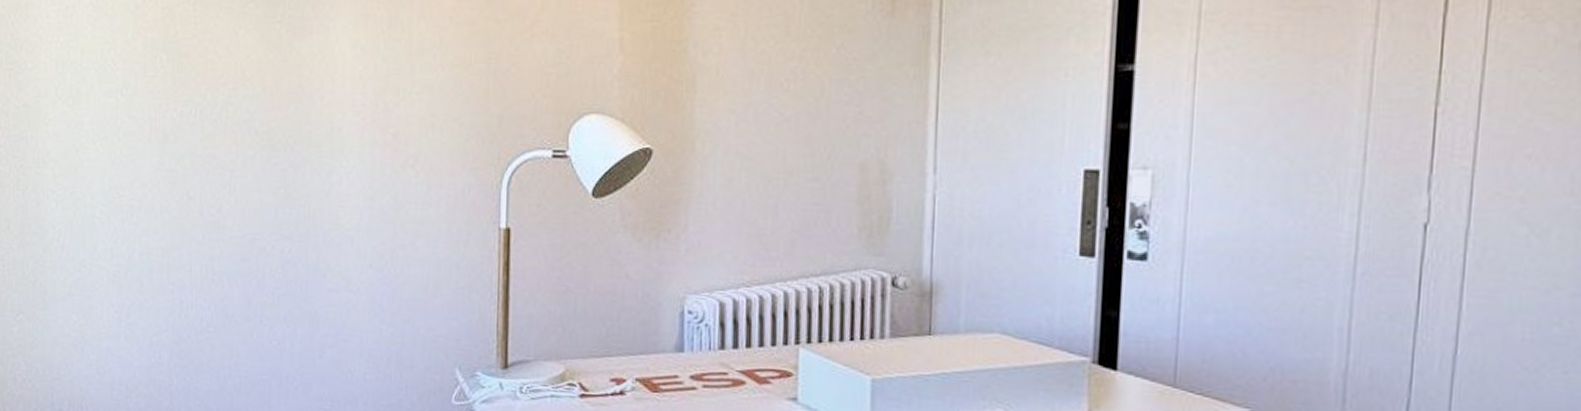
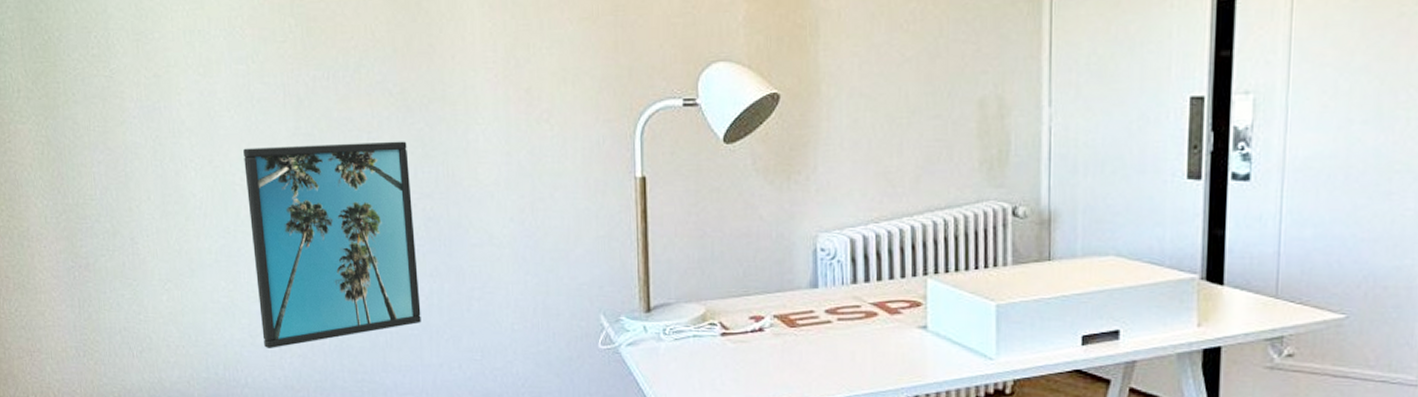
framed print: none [105,180,272,387] -> present [243,141,421,348]

